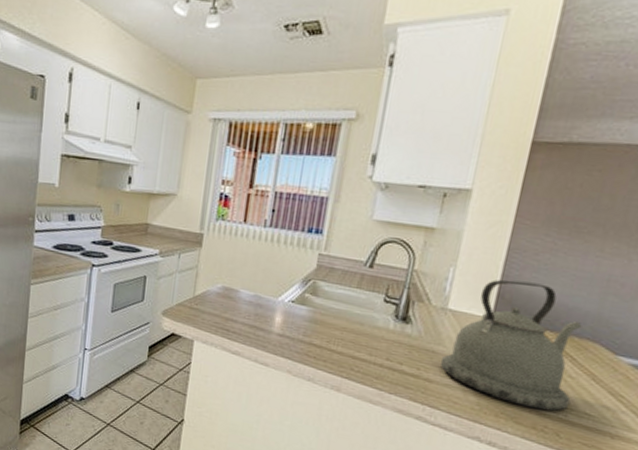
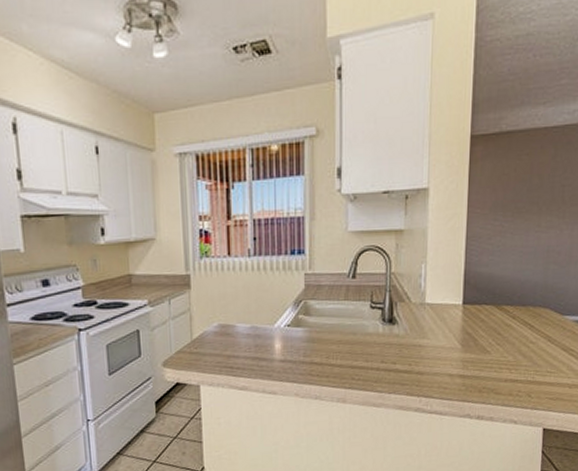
kettle: present [440,279,582,412] -> none [427,265,535,378]

